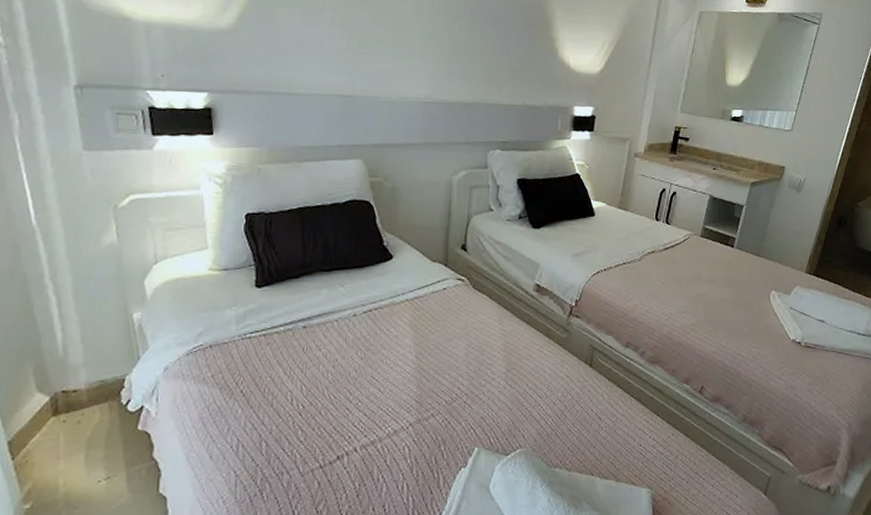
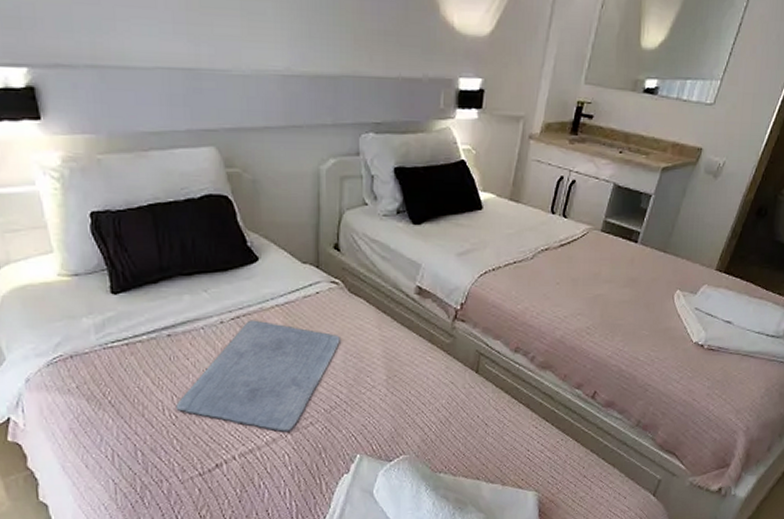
bath mat: none [304,313,464,423] -> present [175,320,340,432]

